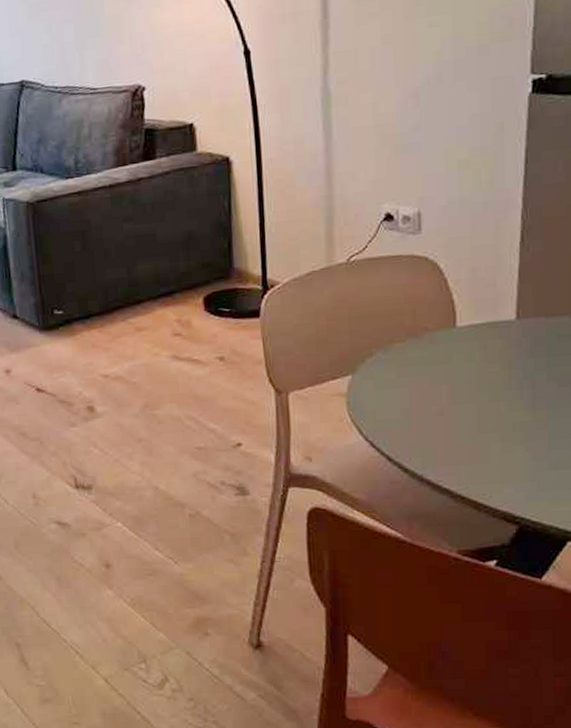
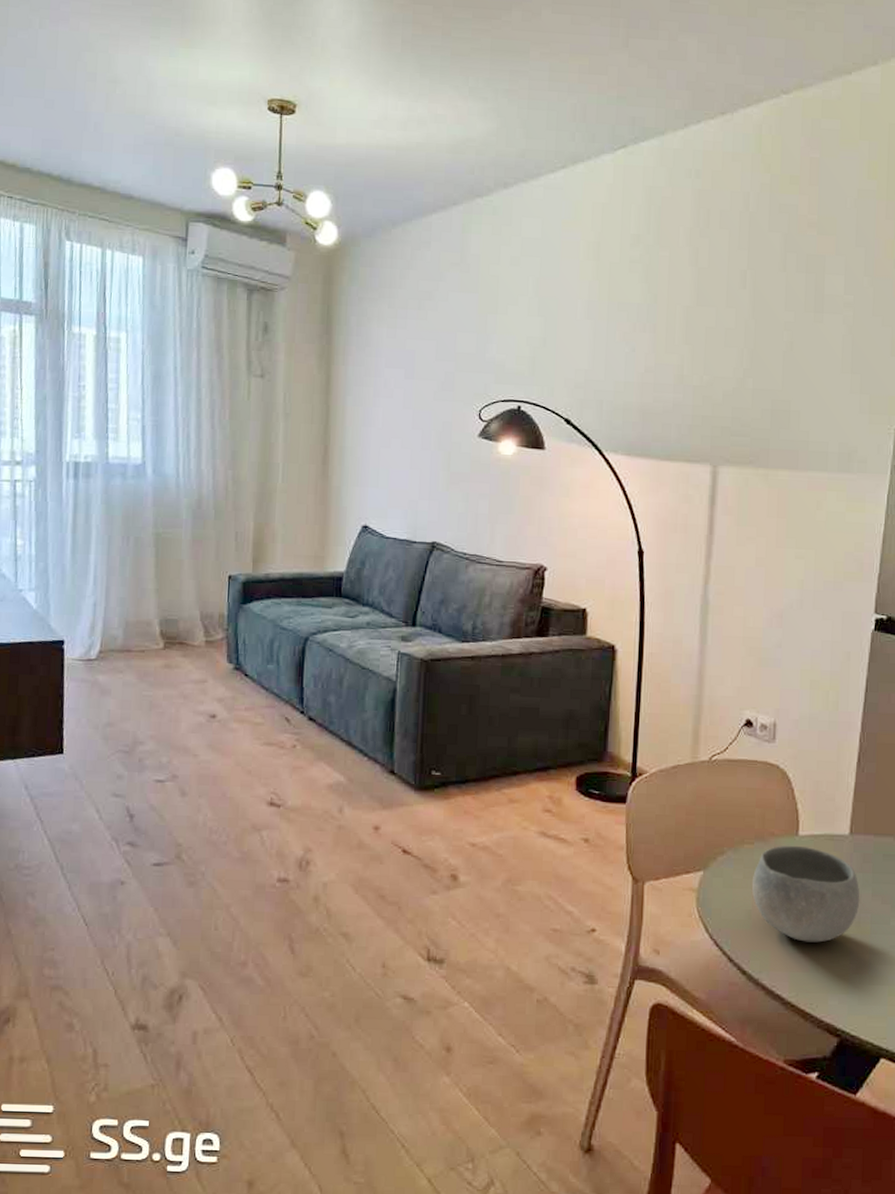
bowl: none [406,337,534,434] -> present [751,845,860,943]

